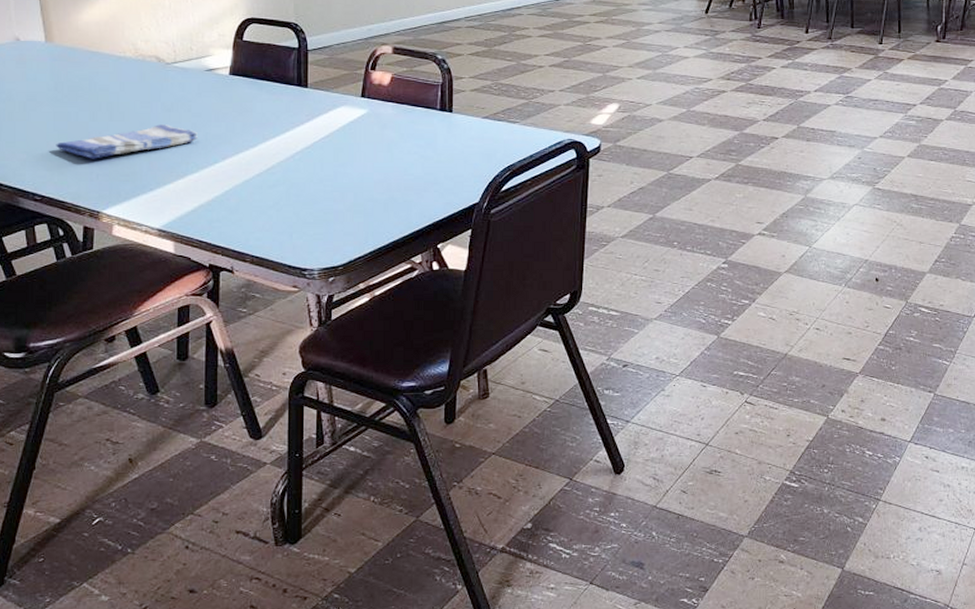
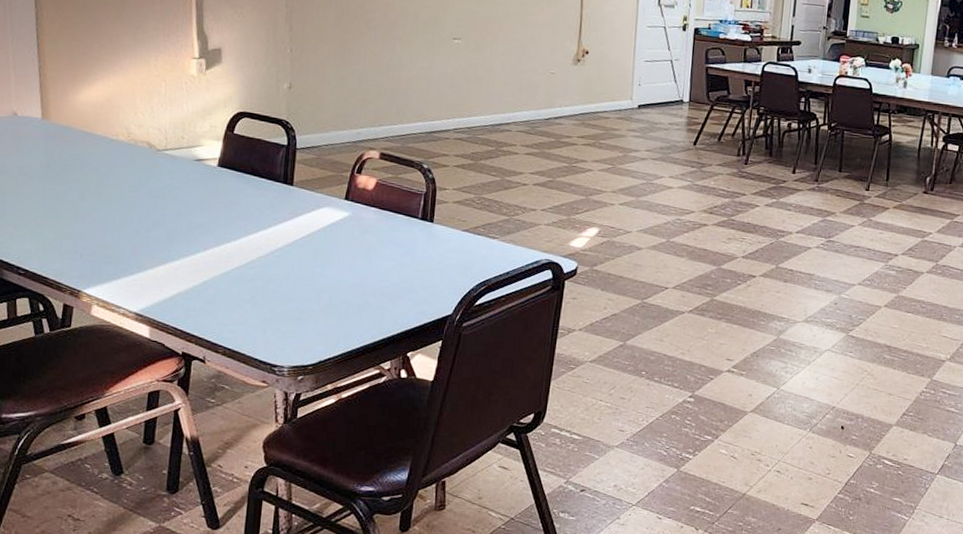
dish towel: present [56,124,198,159] -> none [43,209,182,239]

